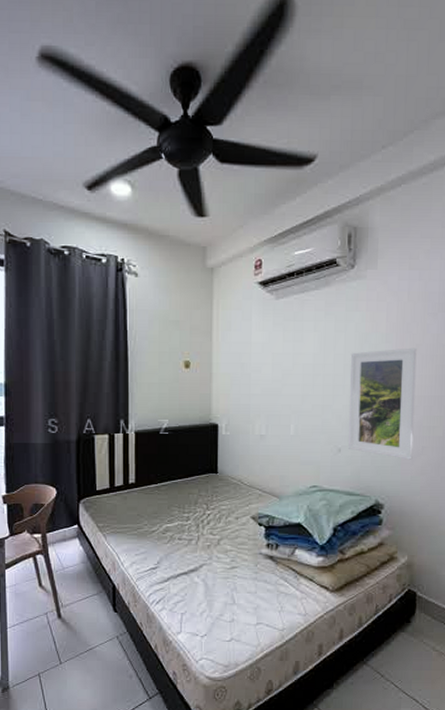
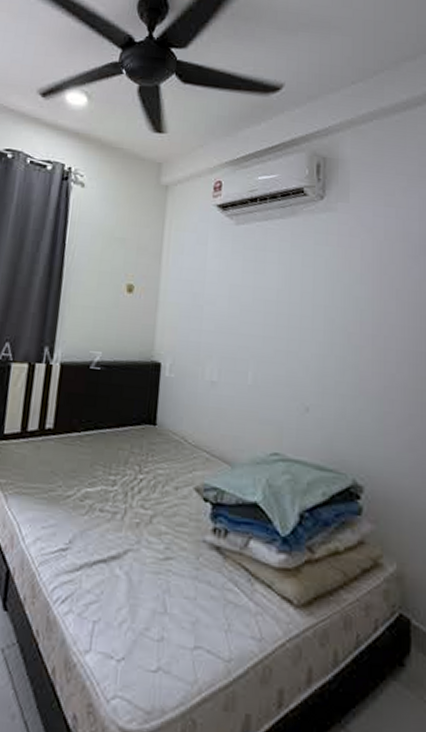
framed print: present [348,347,417,460] -> none [317,291,397,430]

